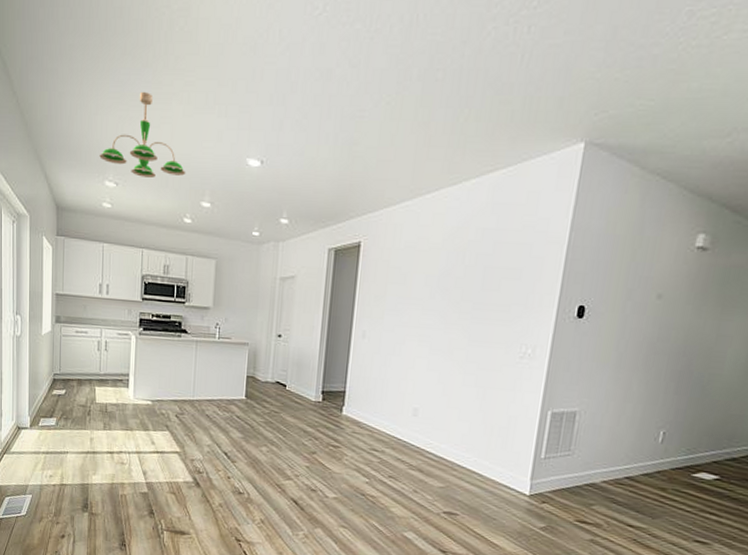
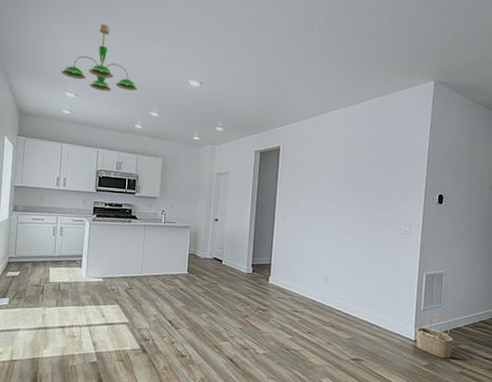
wicker basket: none [531,464,584,522] -> present [416,314,453,359]

